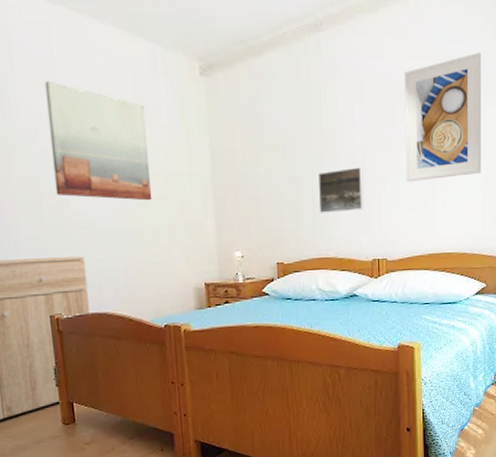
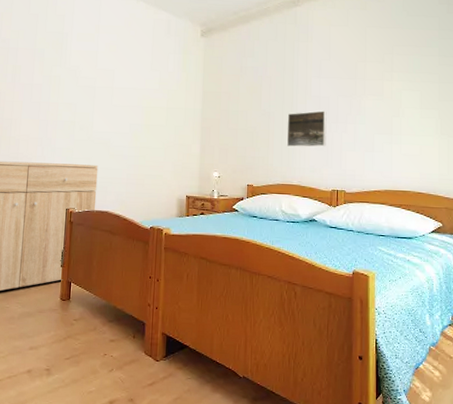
wall art: present [44,80,153,201] -> none [86,38,158,127]
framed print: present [404,52,482,182] -> none [365,23,437,126]

